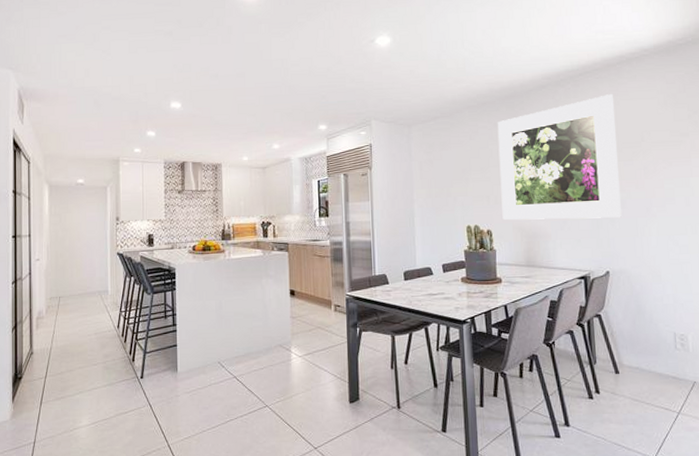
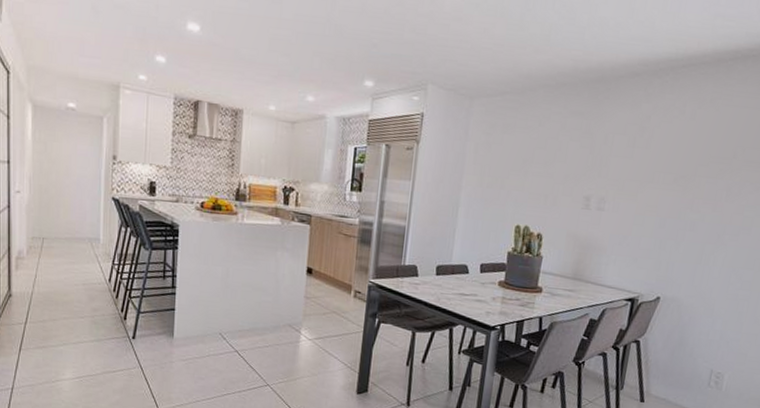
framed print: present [497,94,622,220] -> none [557,96,715,241]

